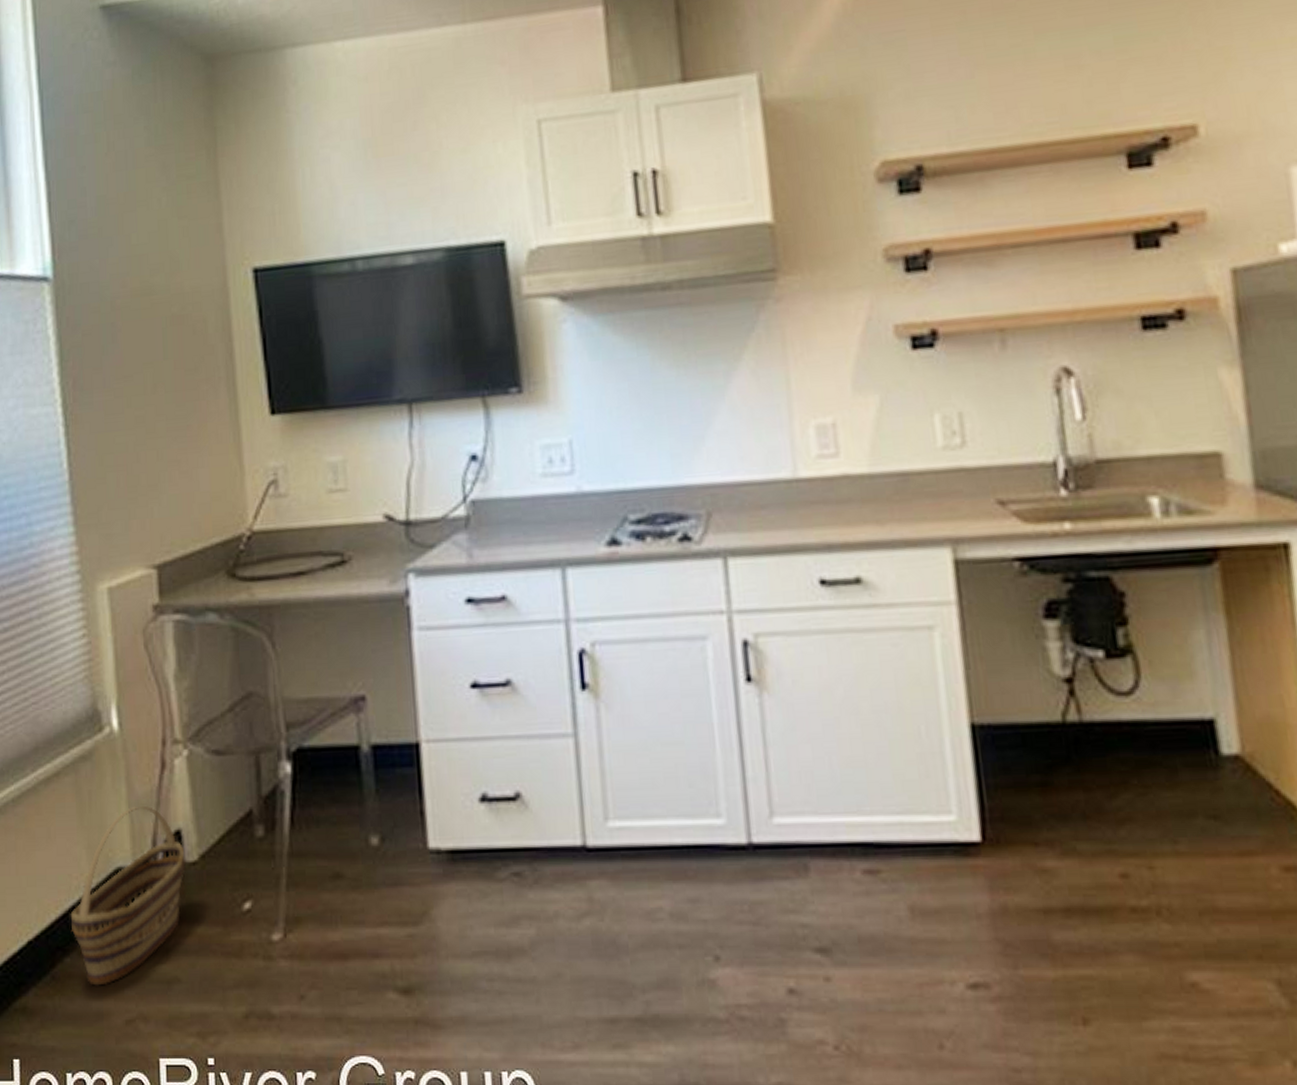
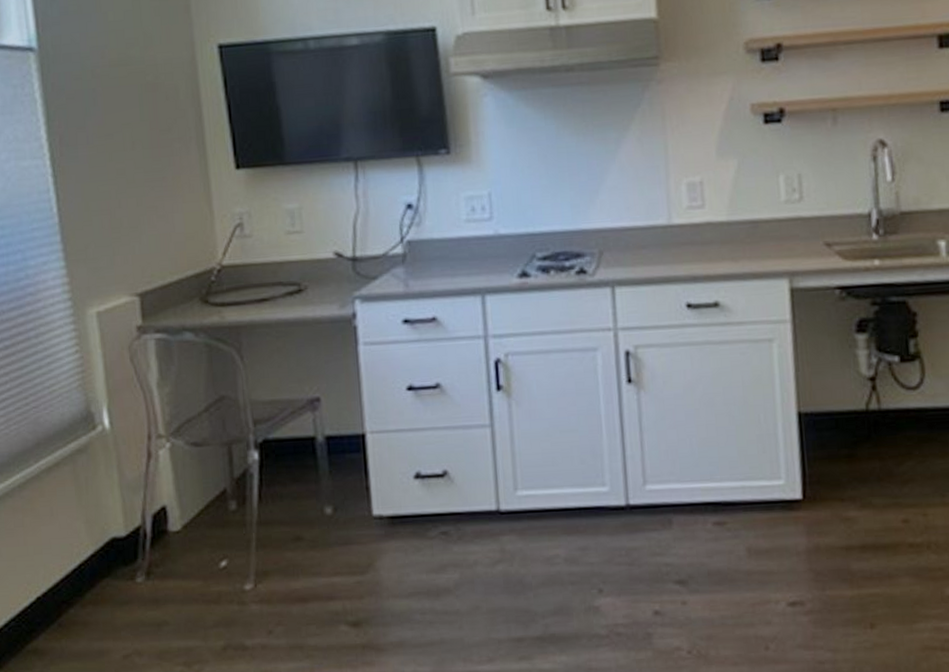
basket: present [70,806,186,986] -> none [72,488,171,630]

